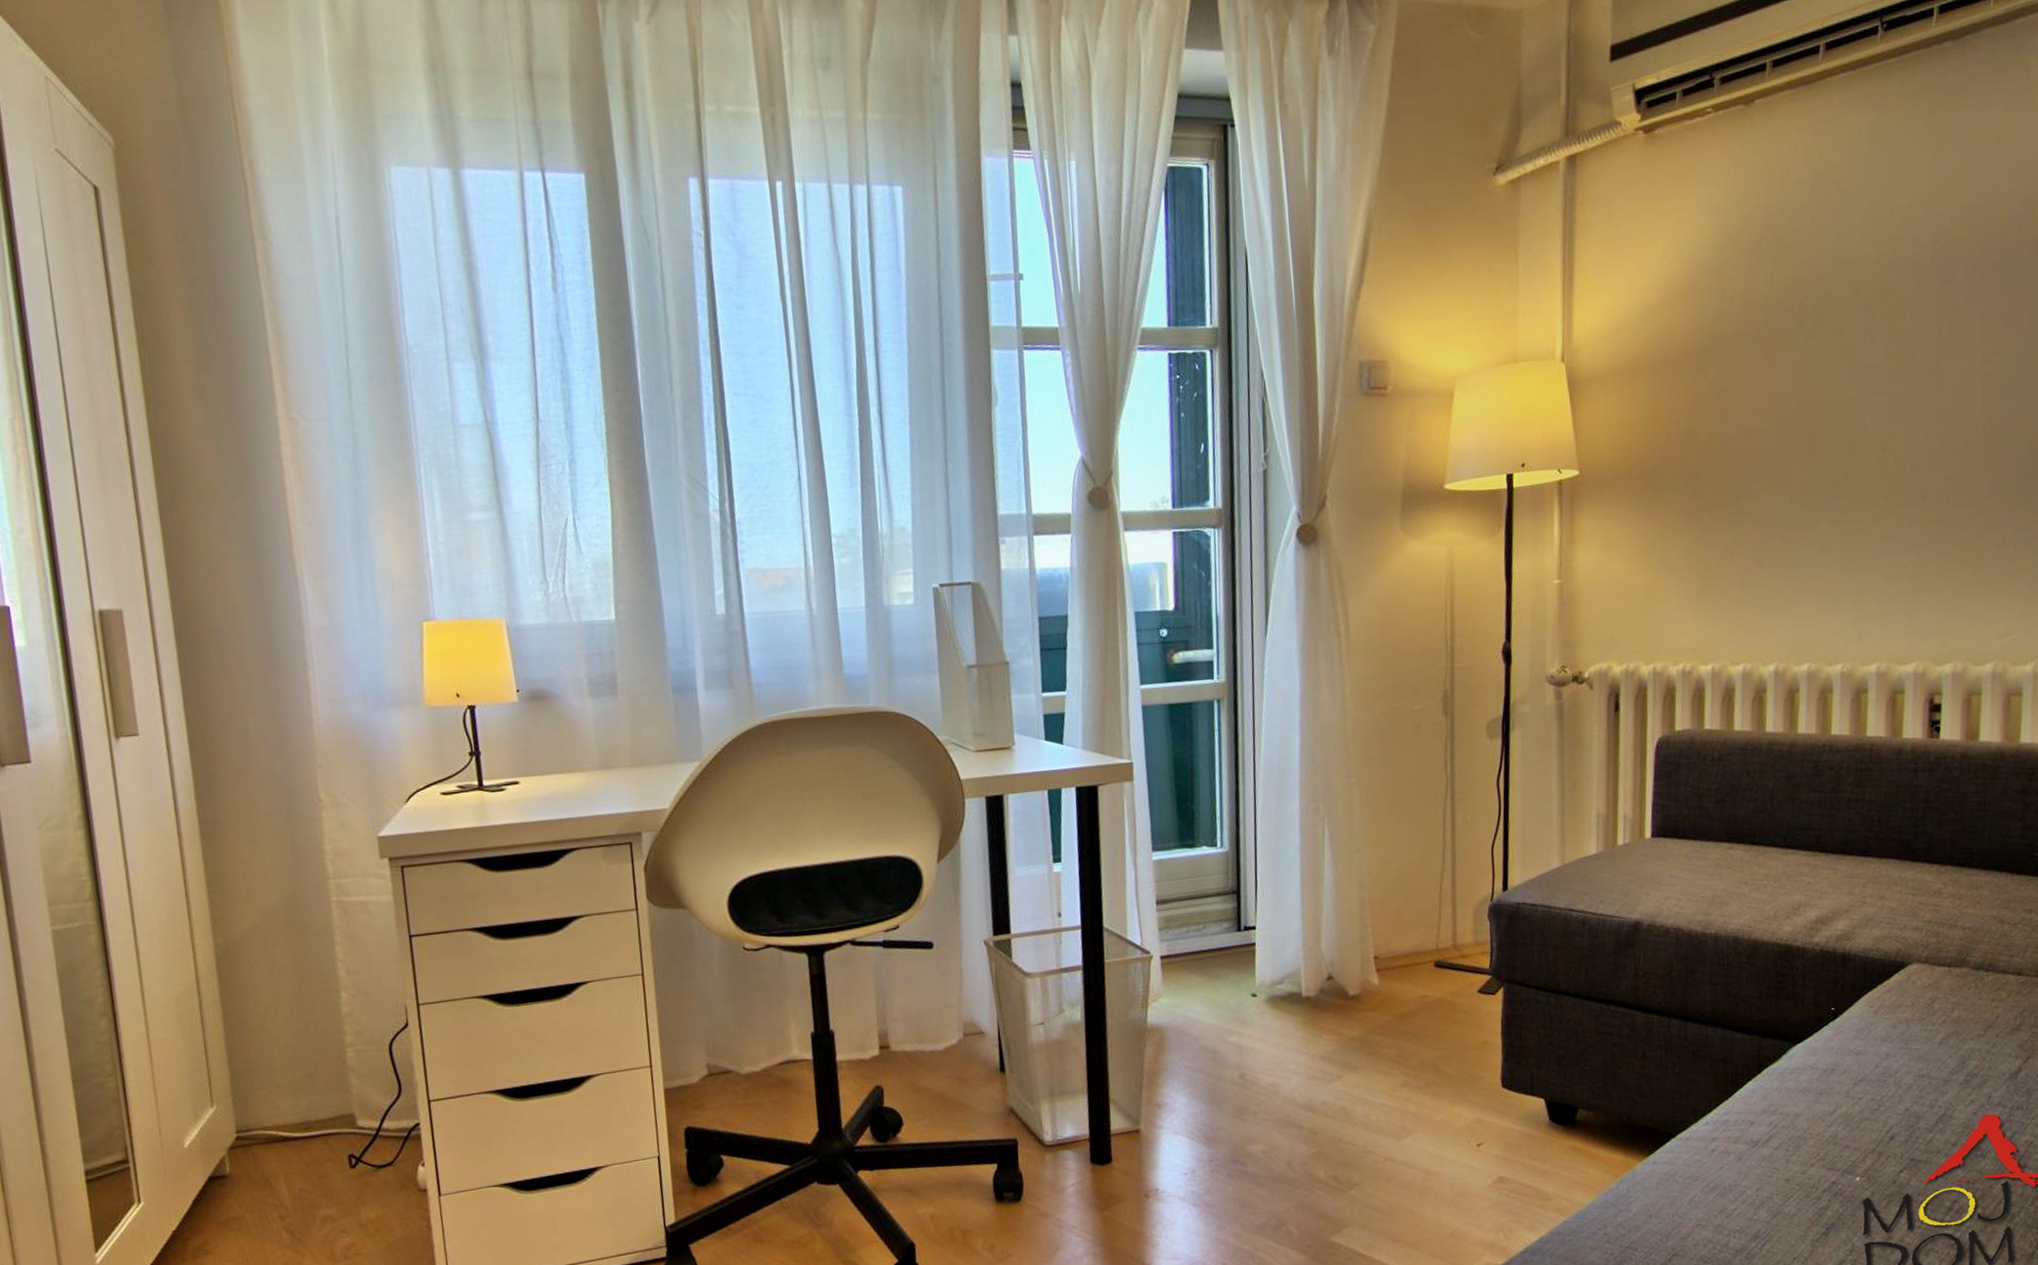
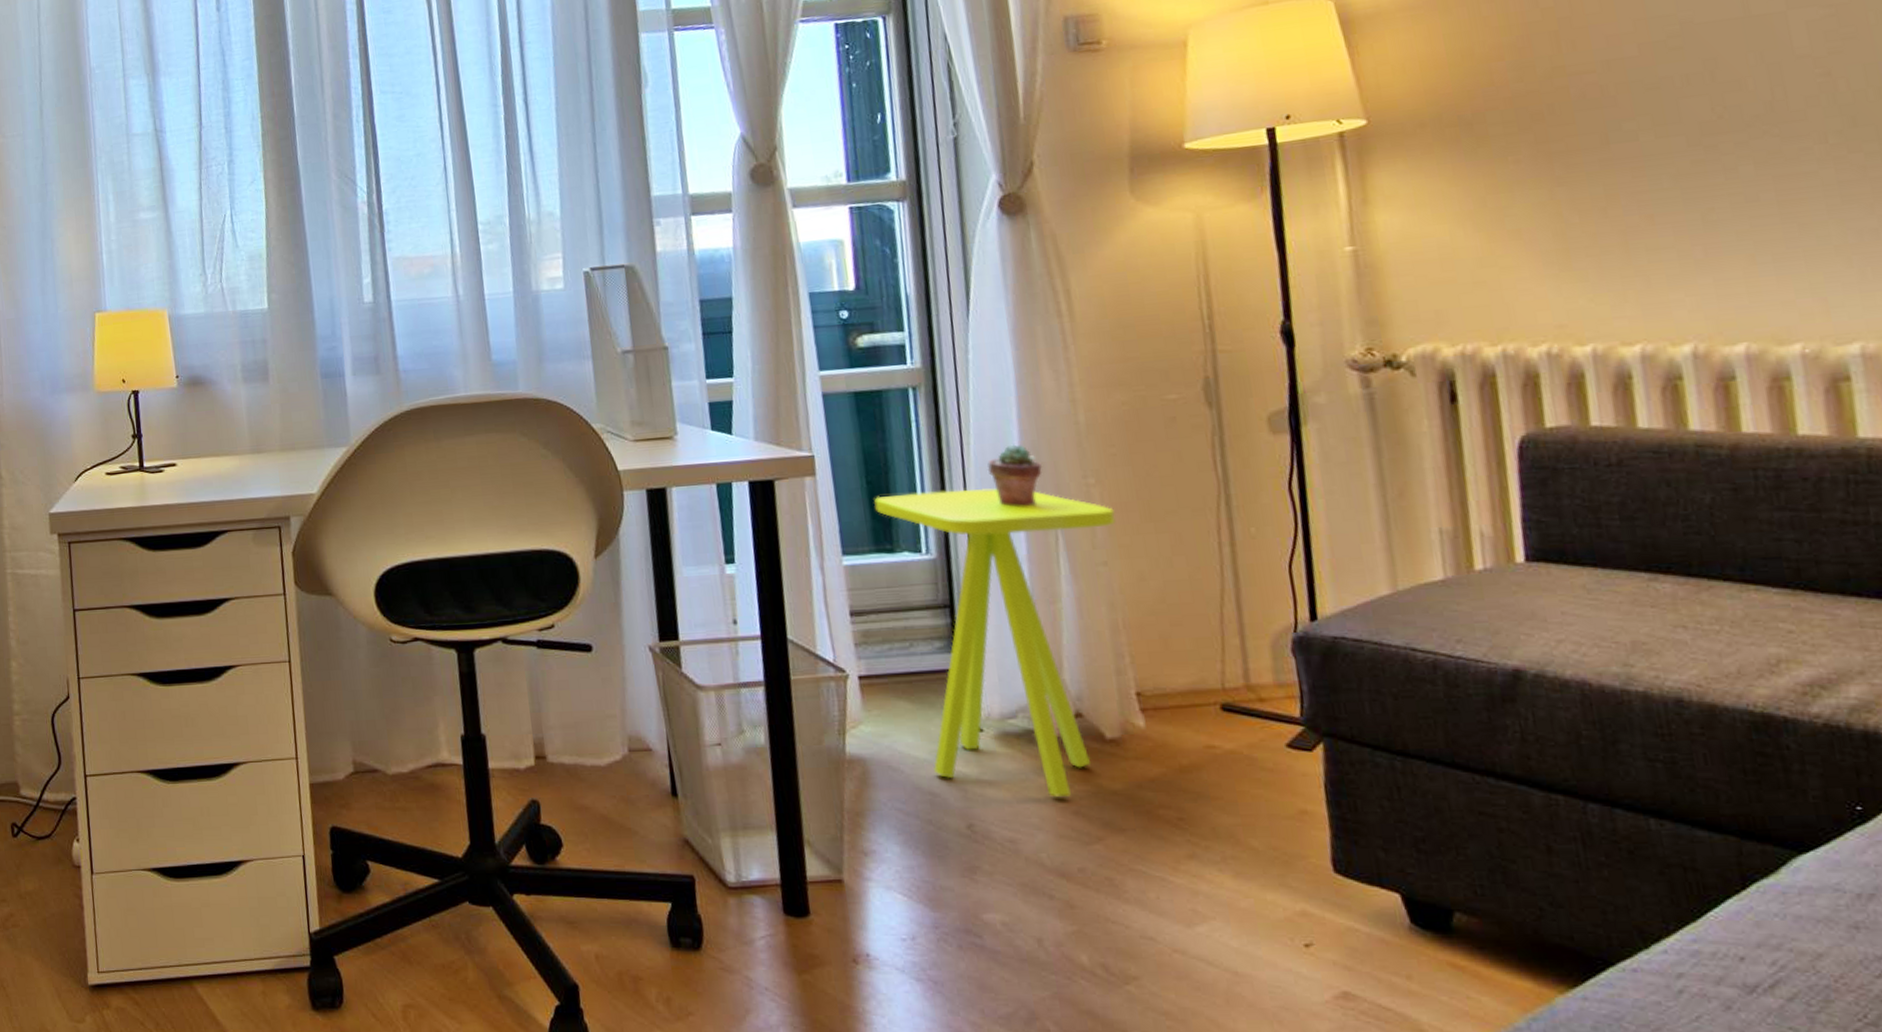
side table: none [1181,788,1370,1046] -> present [874,488,1116,797]
potted succulent: none [1273,750,1317,805] -> present [987,444,1043,507]

